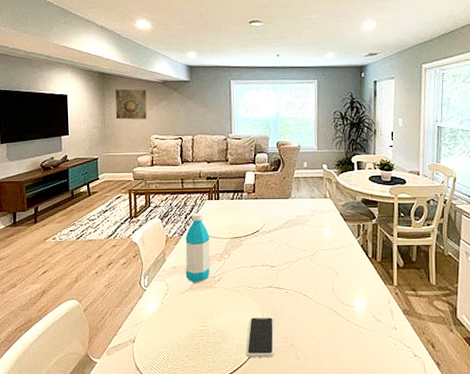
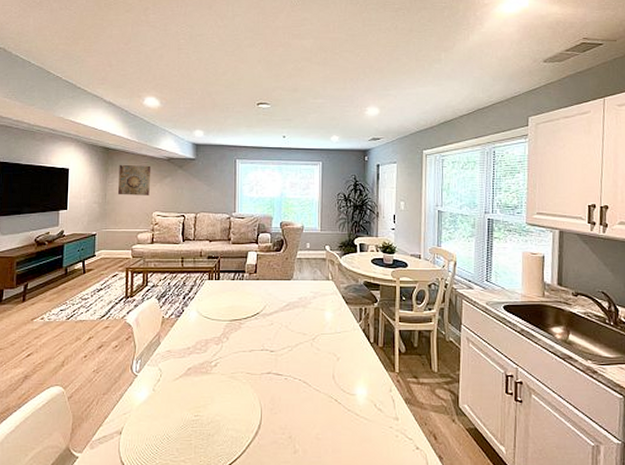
water bottle: present [185,212,210,283] -> none [180,293,208,369]
smartphone: present [245,317,275,358] -> none [240,406,272,451]

